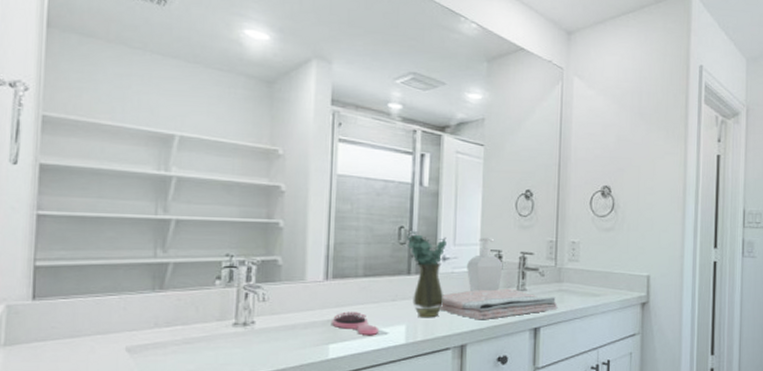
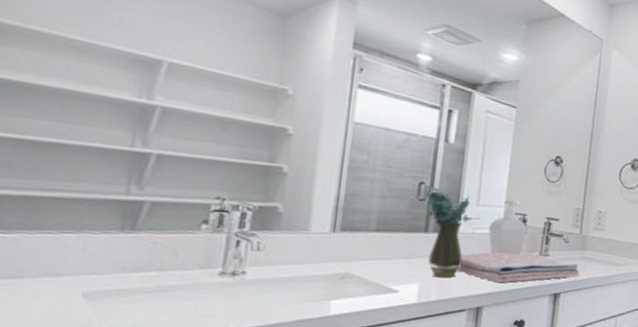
hairbrush: present [332,311,378,335] -> none [336,266,388,293]

